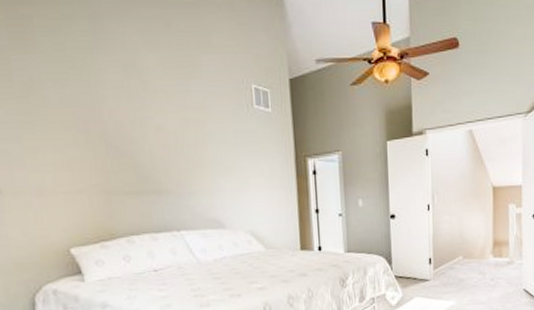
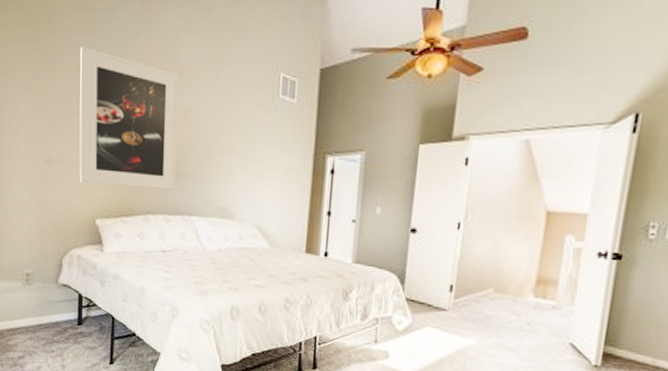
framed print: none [22,65,160,213] -> present [79,46,179,190]

